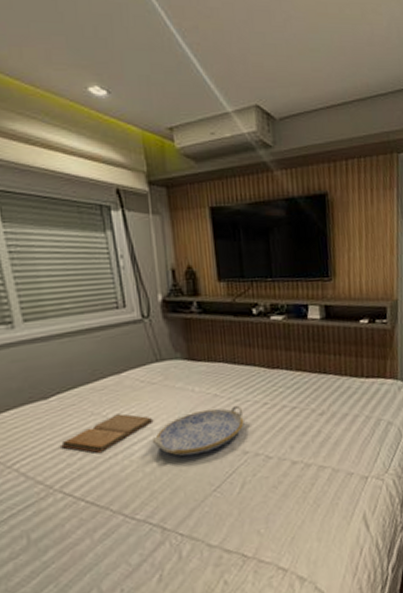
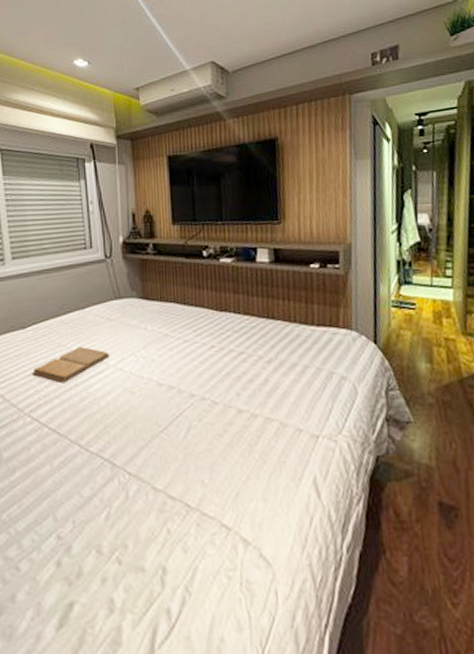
serving tray: present [151,405,244,456] -> none [107,346,192,394]

